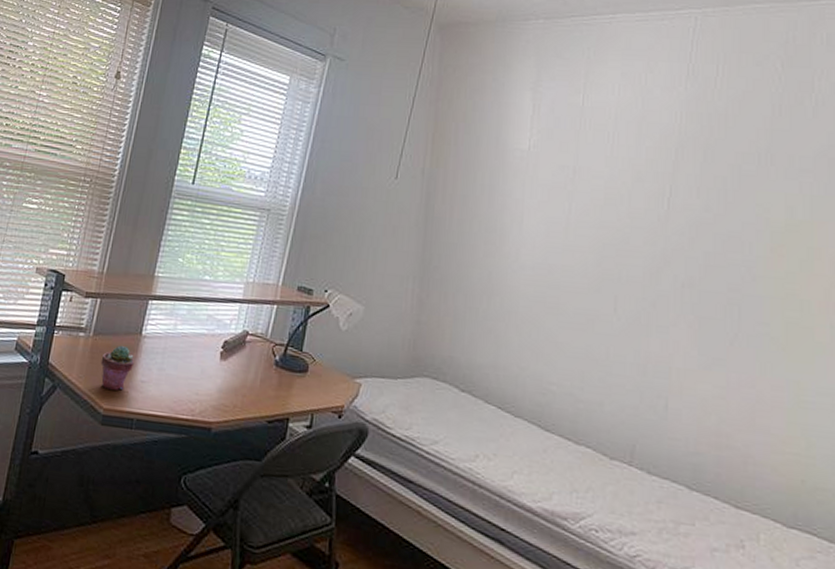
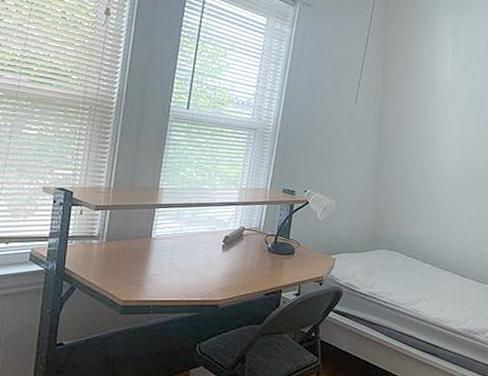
potted succulent: present [100,345,135,390] -> none [115,247,147,284]

